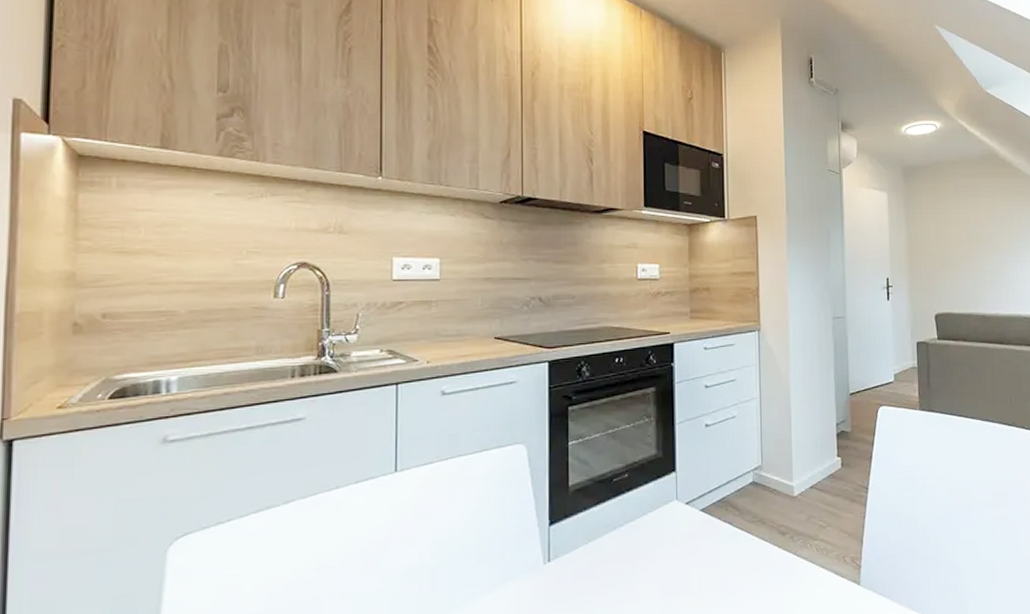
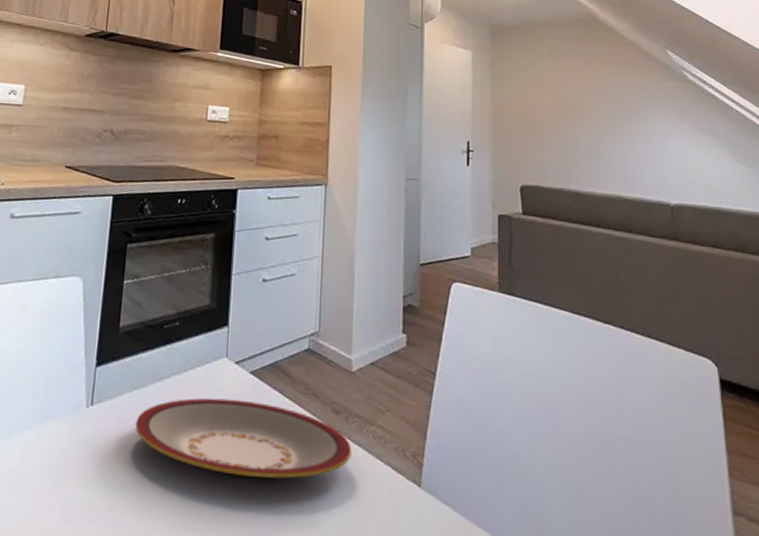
plate: none [594,535,798,602] -> present [135,398,352,479]

